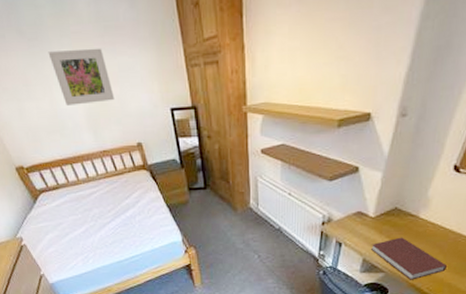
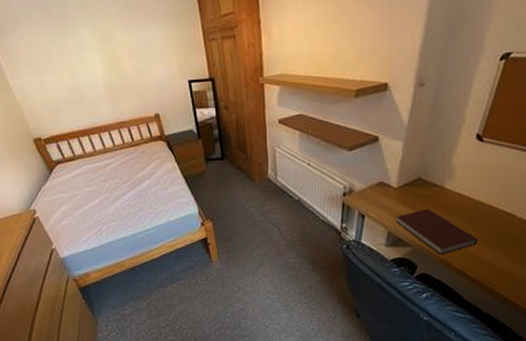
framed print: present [48,48,115,105] -> none [71,24,134,79]

